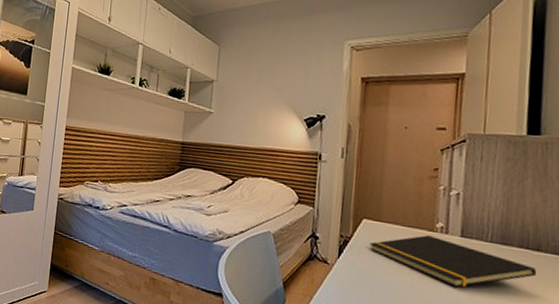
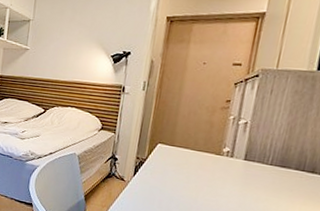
notepad: present [369,234,537,288] -> none [162,157,310,202]

